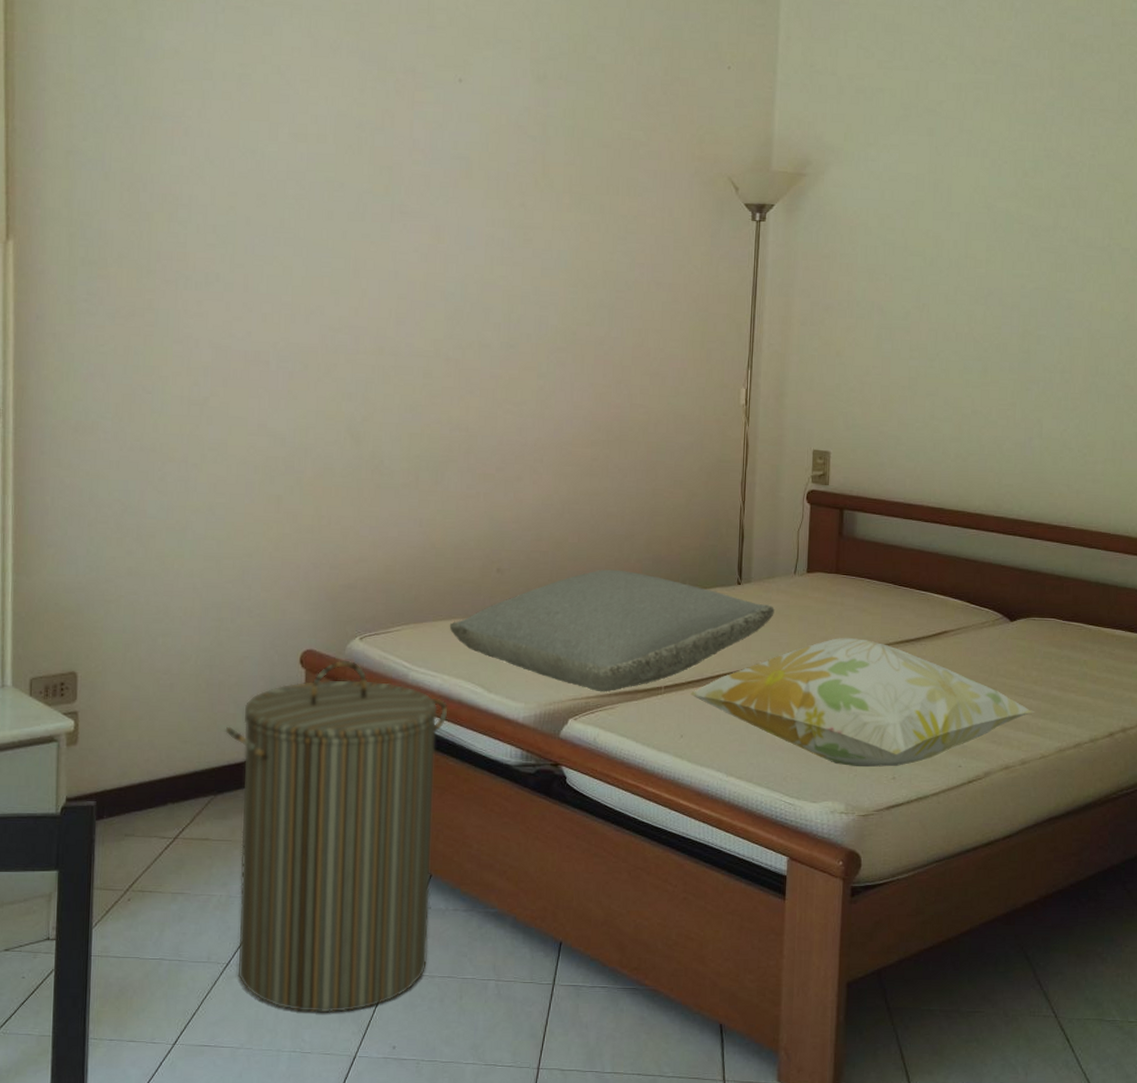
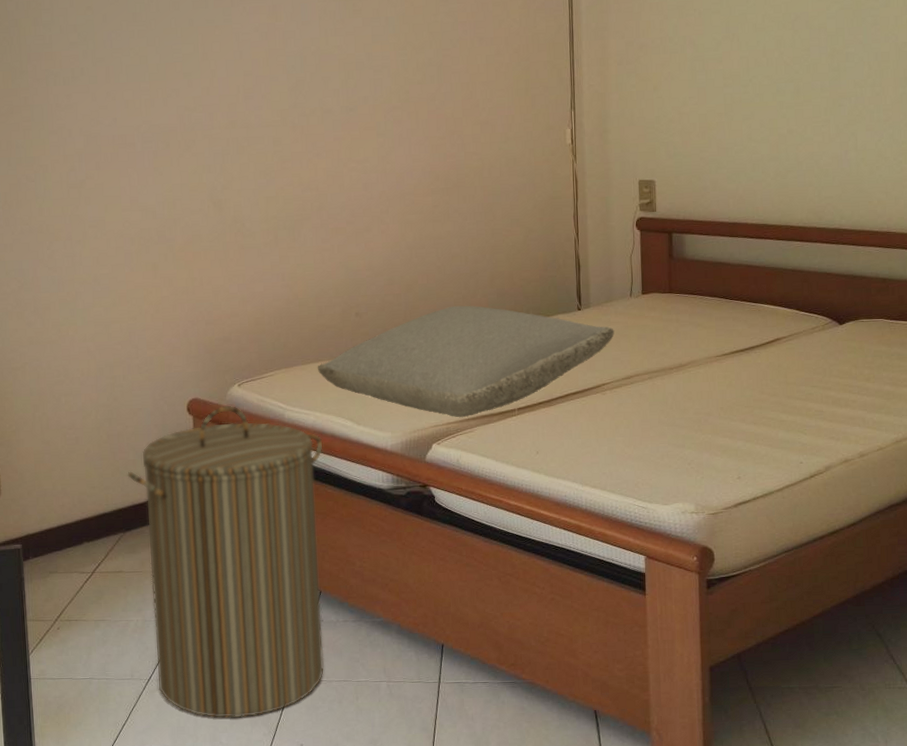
decorative pillow: present [690,637,1035,767] -> none [542,351,870,470]

